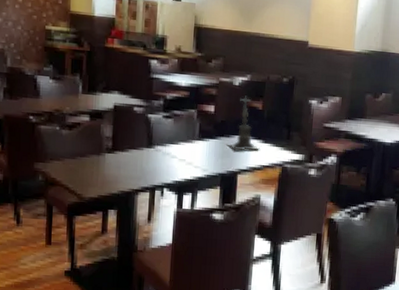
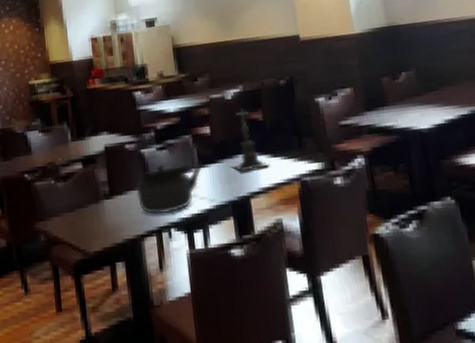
kettle: none [137,132,201,175] -> present [135,164,202,215]

